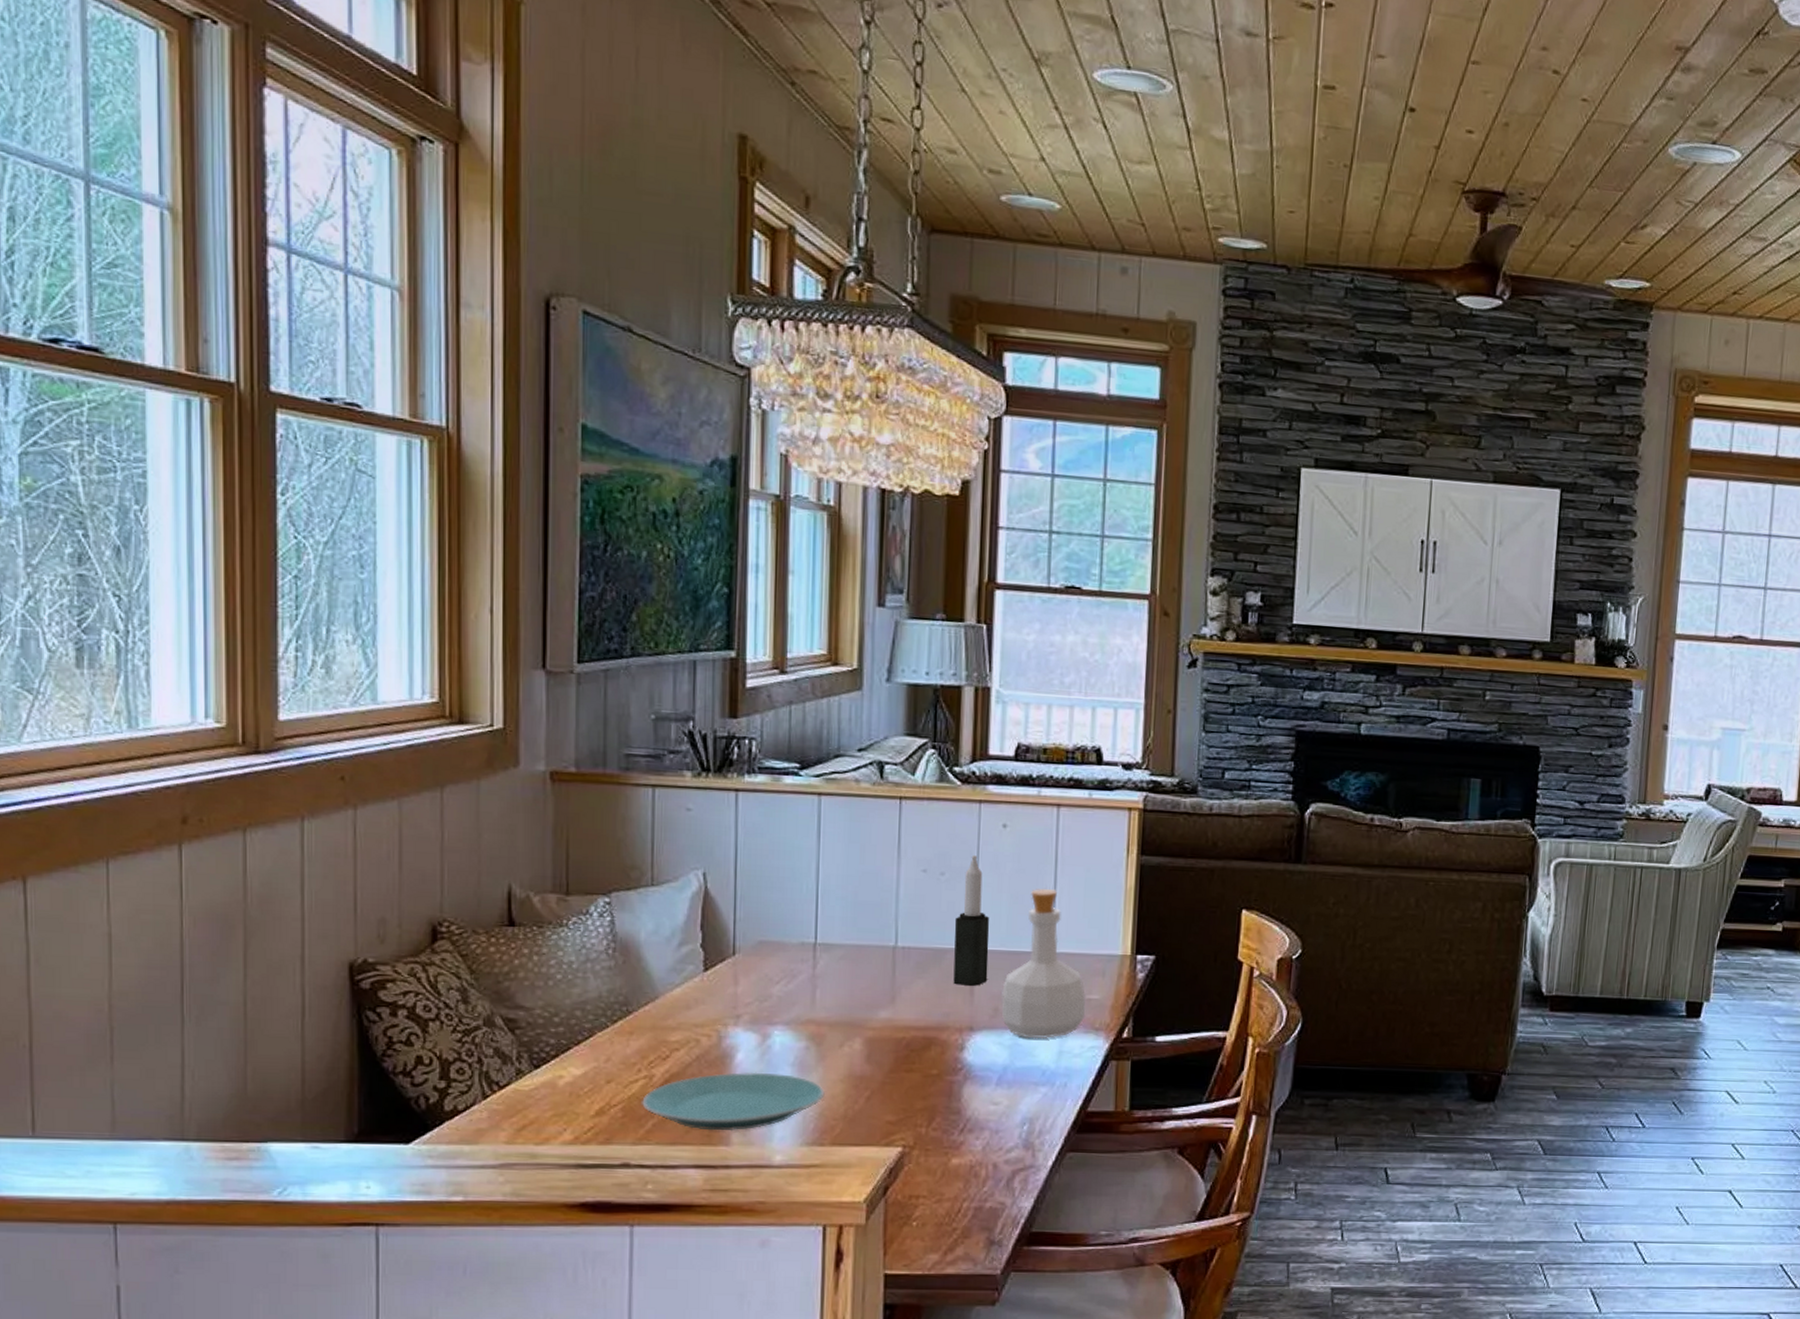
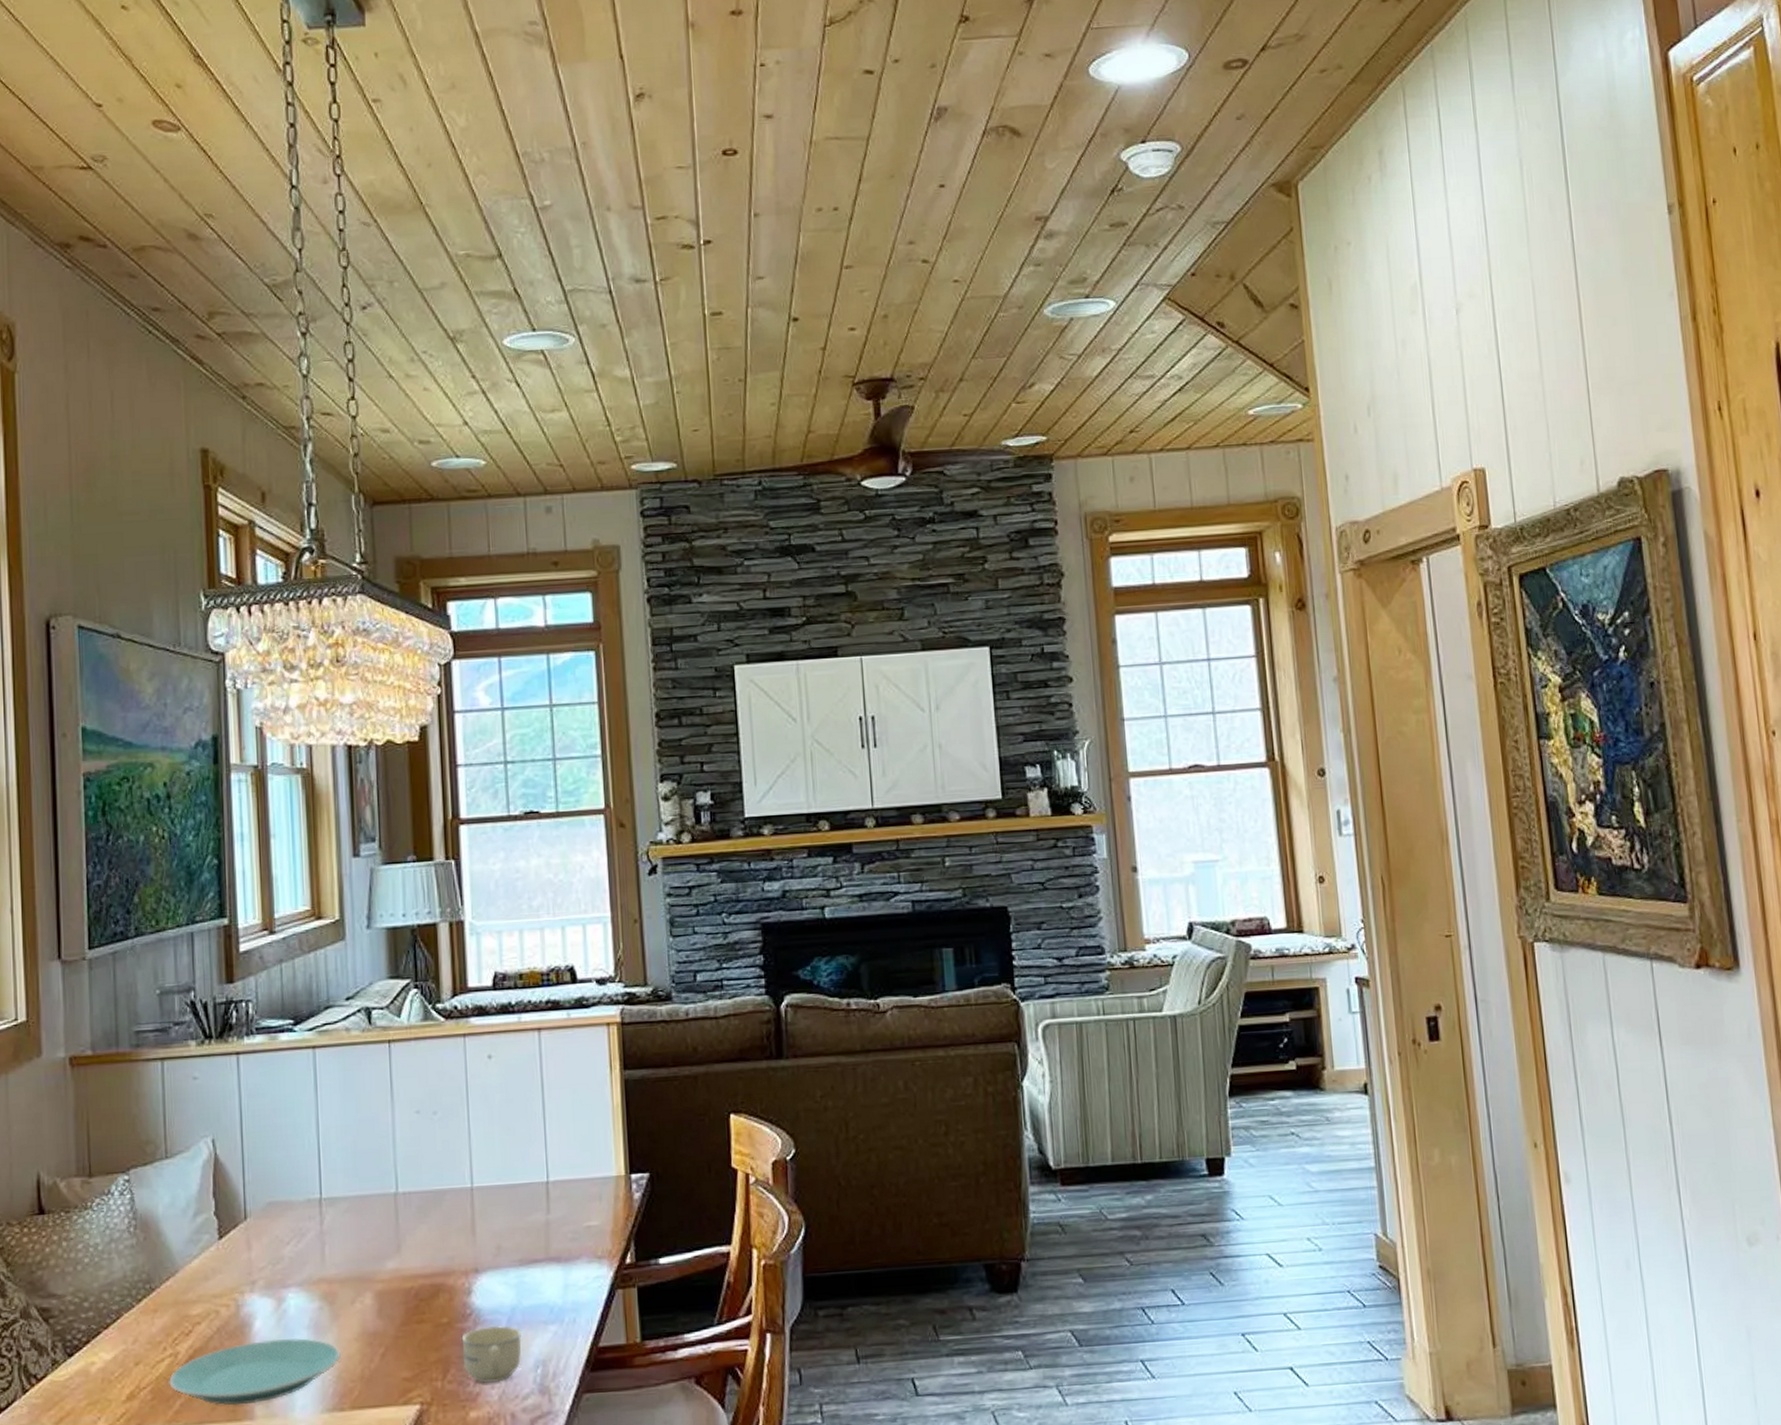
cup: none [949,1081,1011,1134] -> present [461,1325,522,1383]
candle: present [953,855,990,986] -> none [450,1090,488,1226]
bottle: present [1001,888,1087,1039] -> none [503,1115,587,1275]

